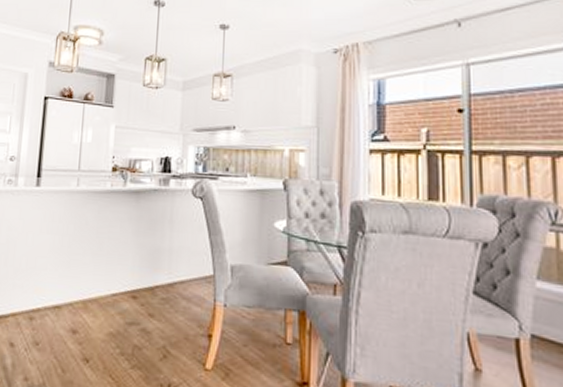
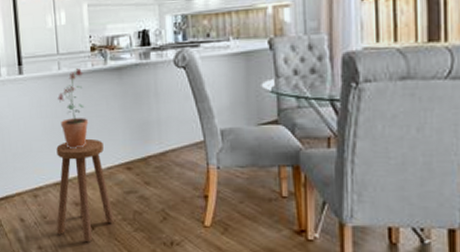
stool: none [47,260,112,378] -> present [56,138,114,243]
potted plant: none [71,187,102,270] -> present [58,68,89,148]

